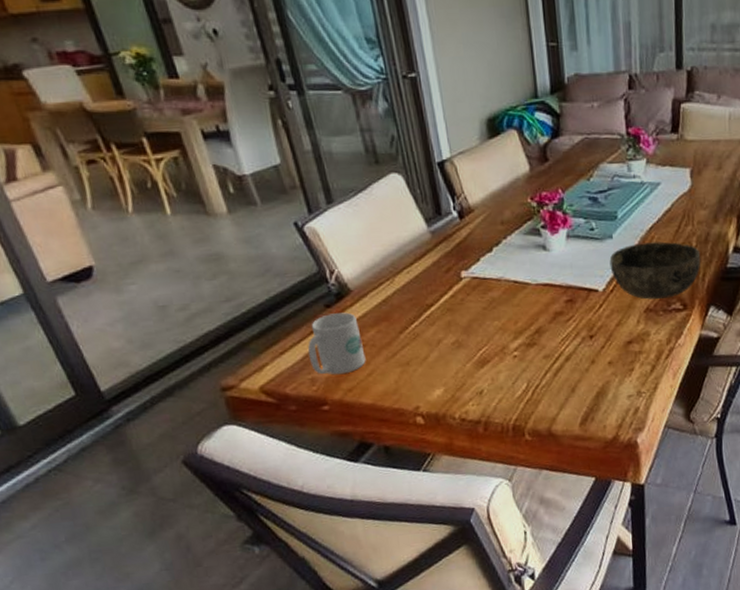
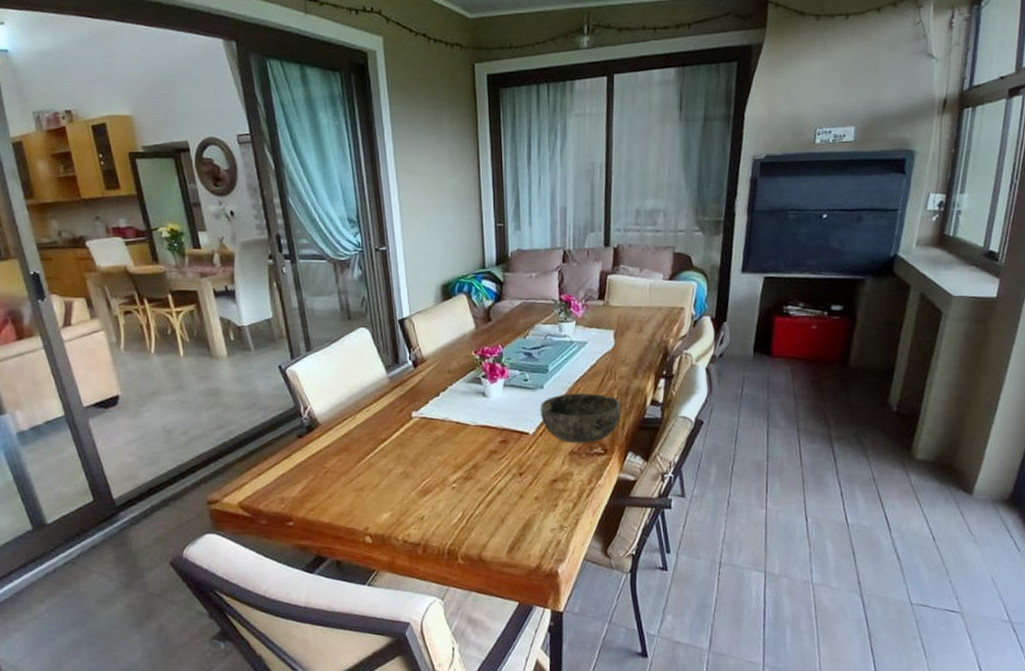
mug: present [307,312,366,375] -> none [280,442,327,496]

